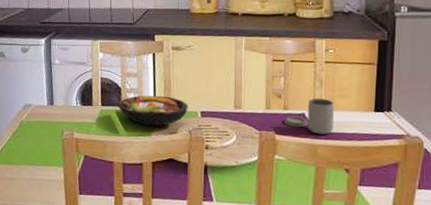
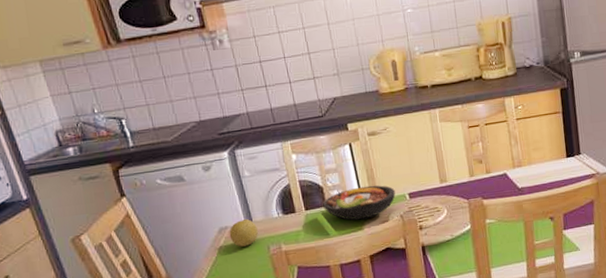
apple: none [31,101,56,126] -> present [229,218,258,247]
jar: present [285,97,334,135] -> none [489,154,534,190]

